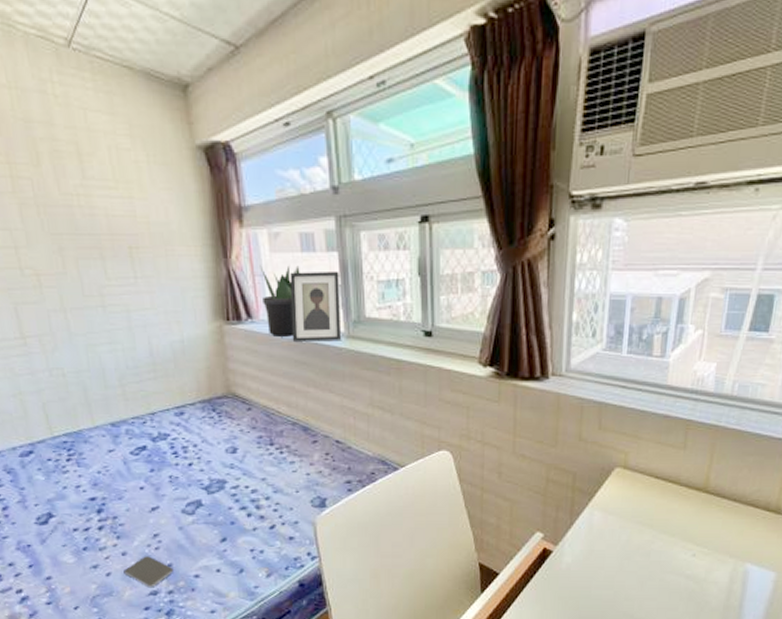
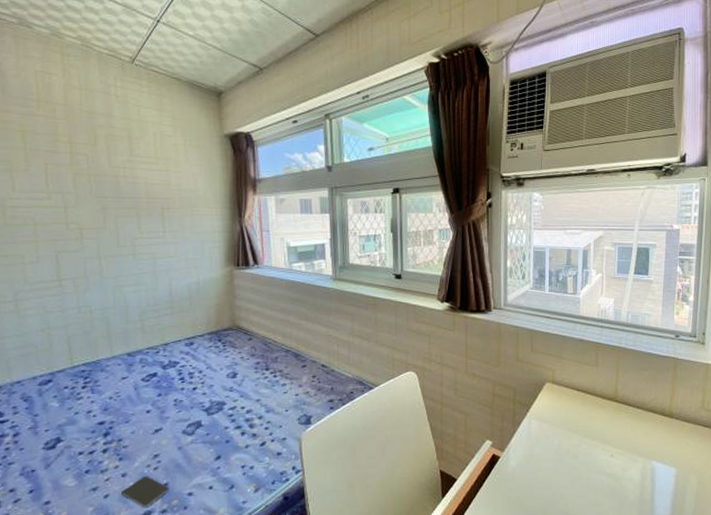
planter: present [259,265,300,337] -> none [267,223,299,279]
picture frame: present [289,270,342,341] -> none [289,228,330,283]

